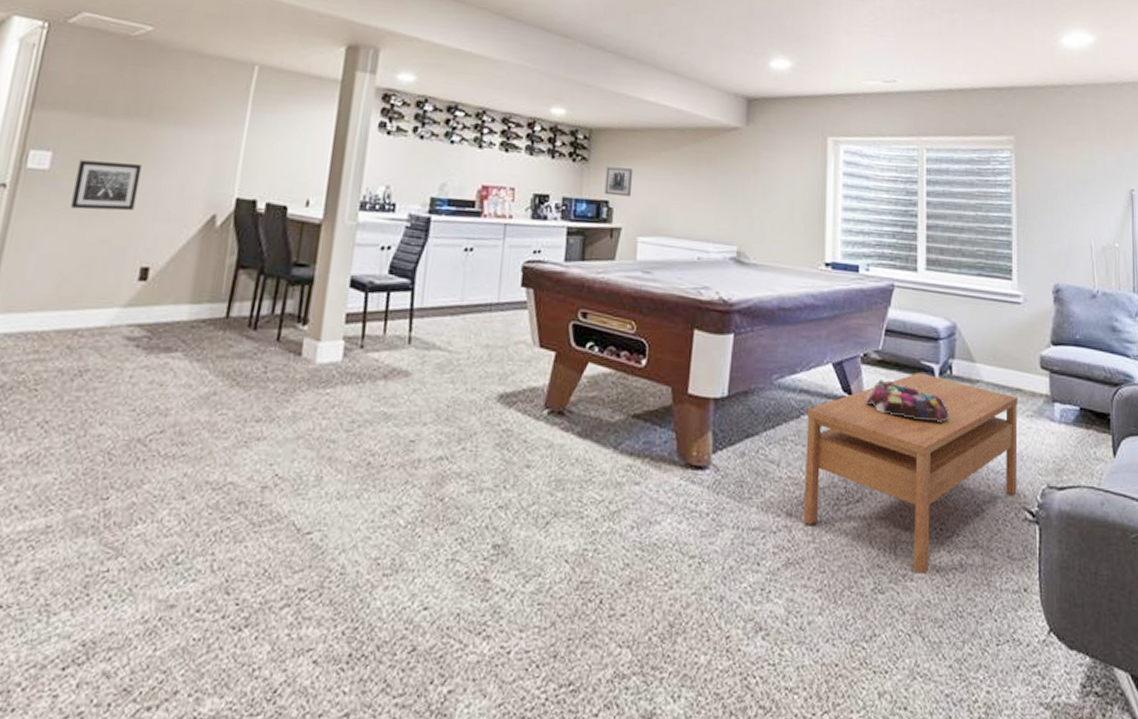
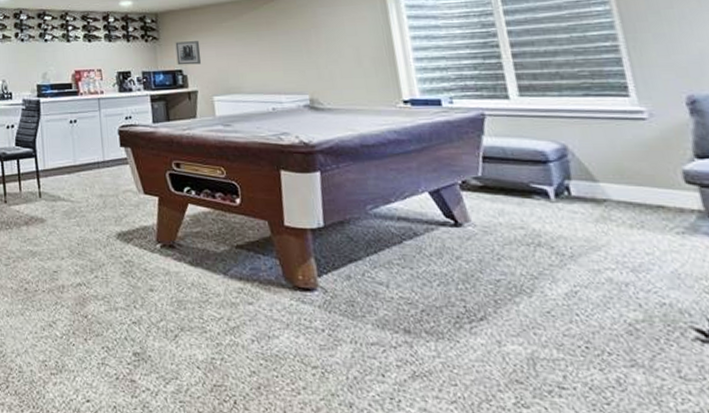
coffee table: present [803,372,1018,575] -> none [409,196,679,392]
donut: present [865,379,950,422] -> none [472,204,577,242]

